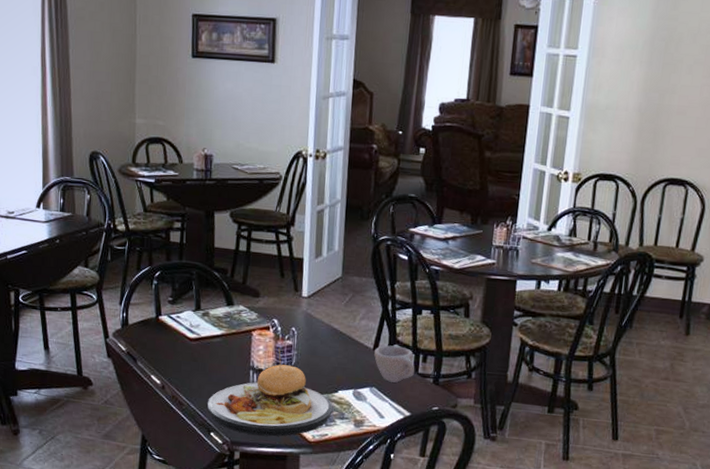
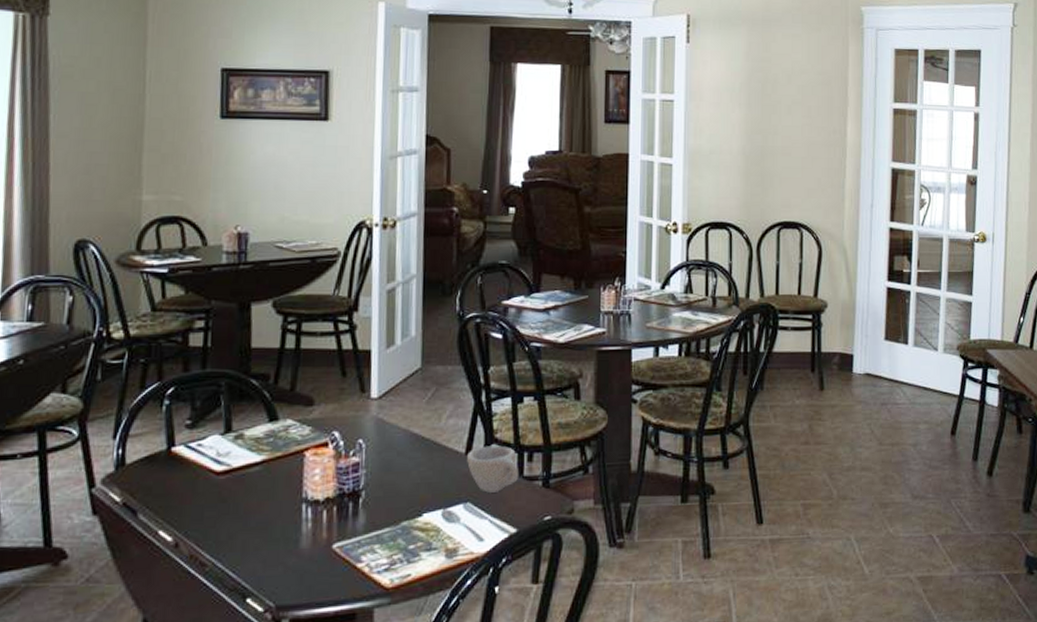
plate: present [207,347,333,437] -> none [242,468,416,593]

